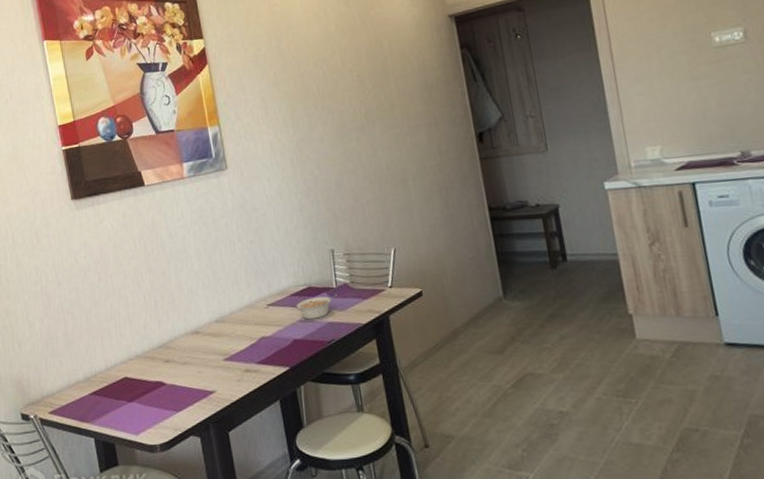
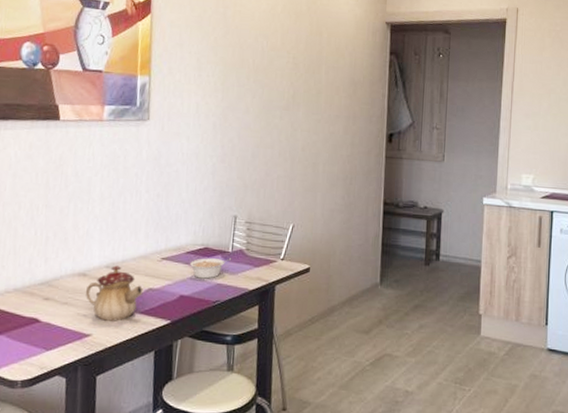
teapot: none [201,318,256,376] -> present [85,265,143,321]

